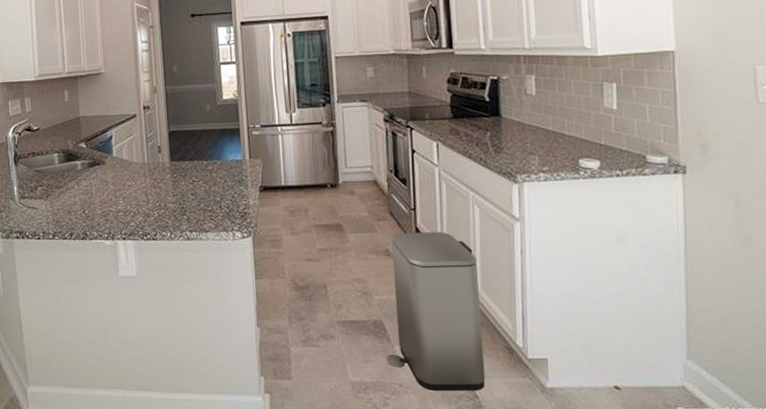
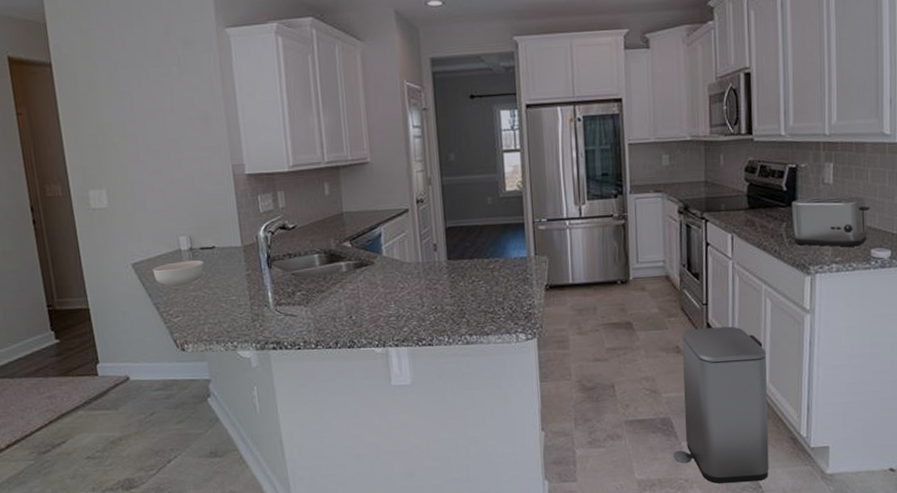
toaster: none [494,107,575,158] -> present [791,196,870,248]

